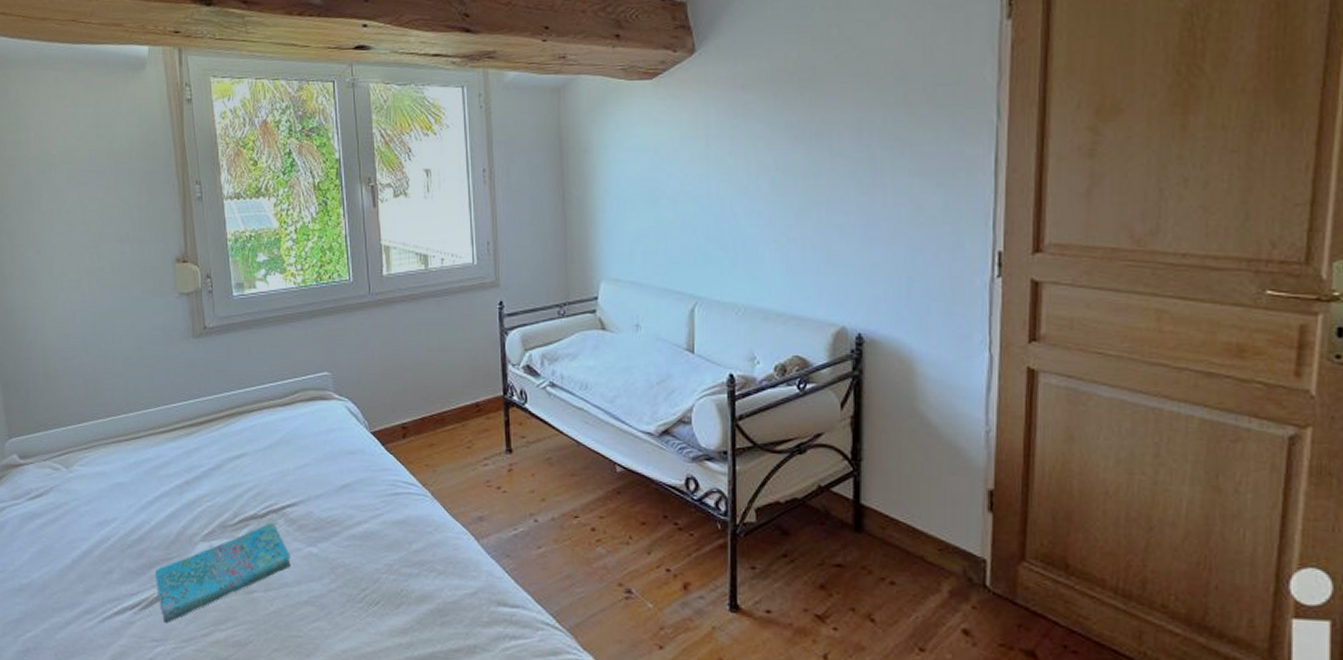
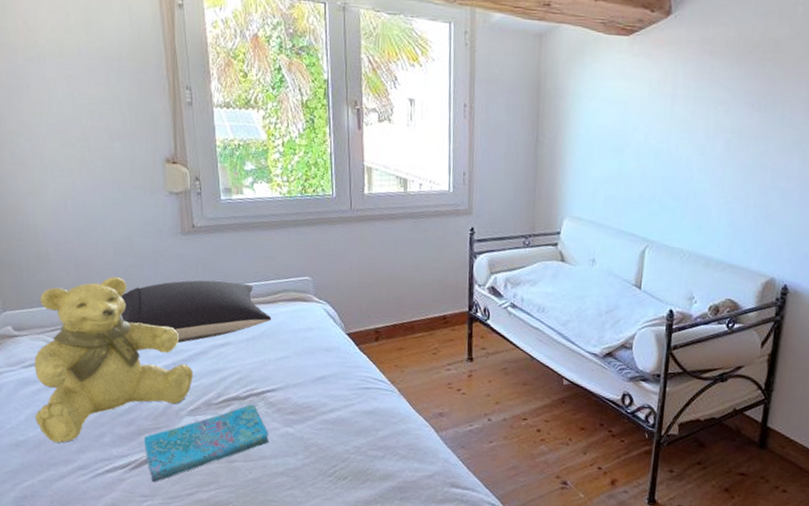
teddy bear: none [39,390,208,584] -> present [34,277,194,443]
pillow: none [129,384,290,459] -> present [120,280,272,343]

